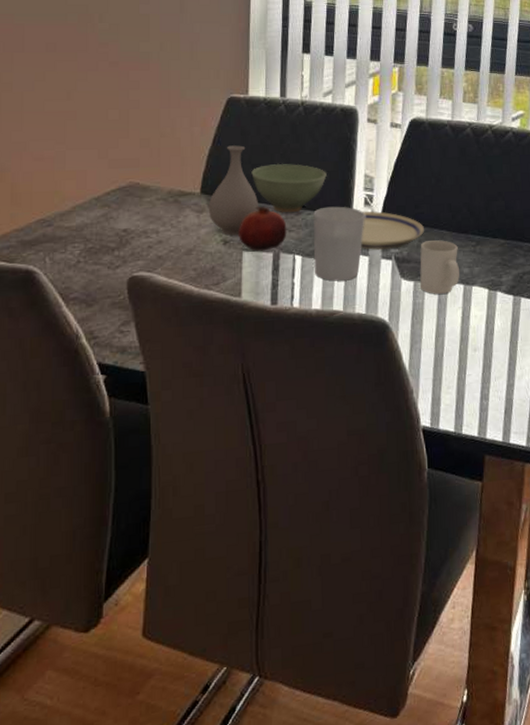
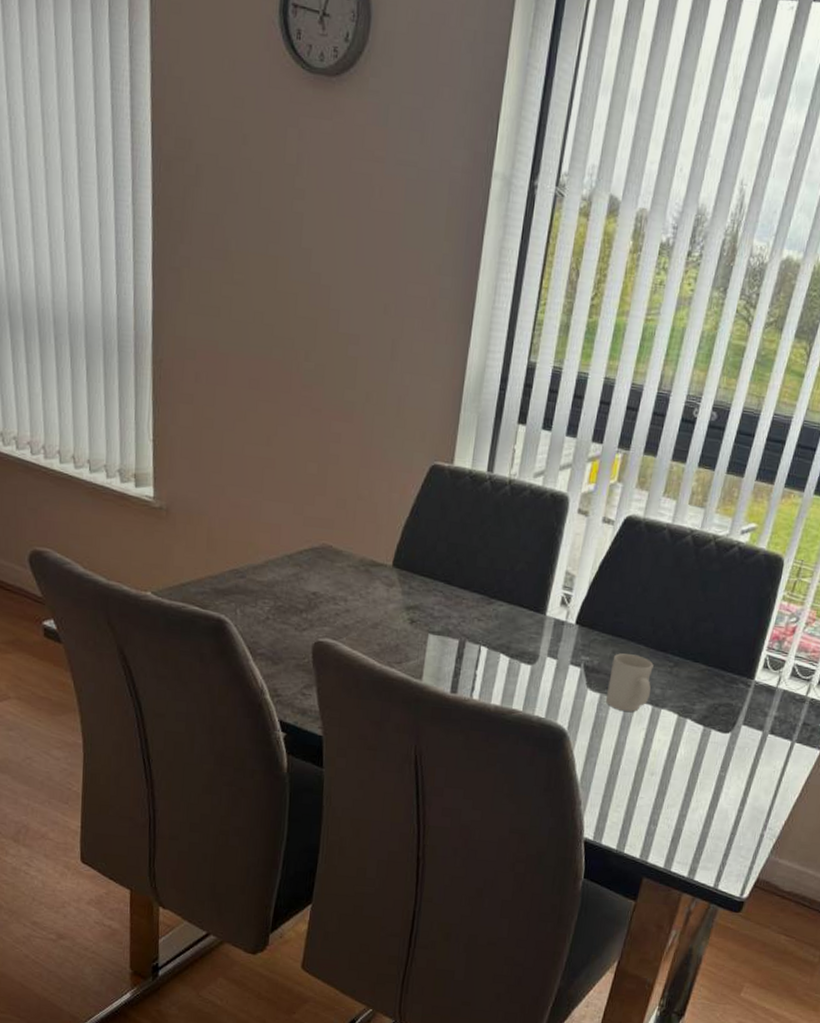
vase: present [209,145,259,236] -> none [399,518,451,616]
fruit: present [238,206,287,251] -> none [426,588,477,637]
bowl: present [251,163,327,213] -> none [446,545,526,602]
candle holder: present [313,206,366,281] -> none [498,600,561,681]
plate: present [360,211,425,251] -> none [549,611,621,656]

